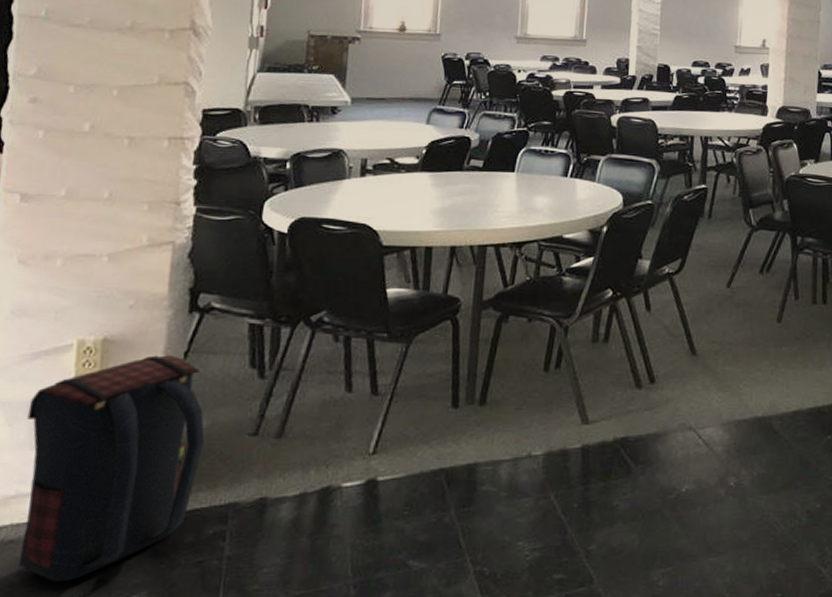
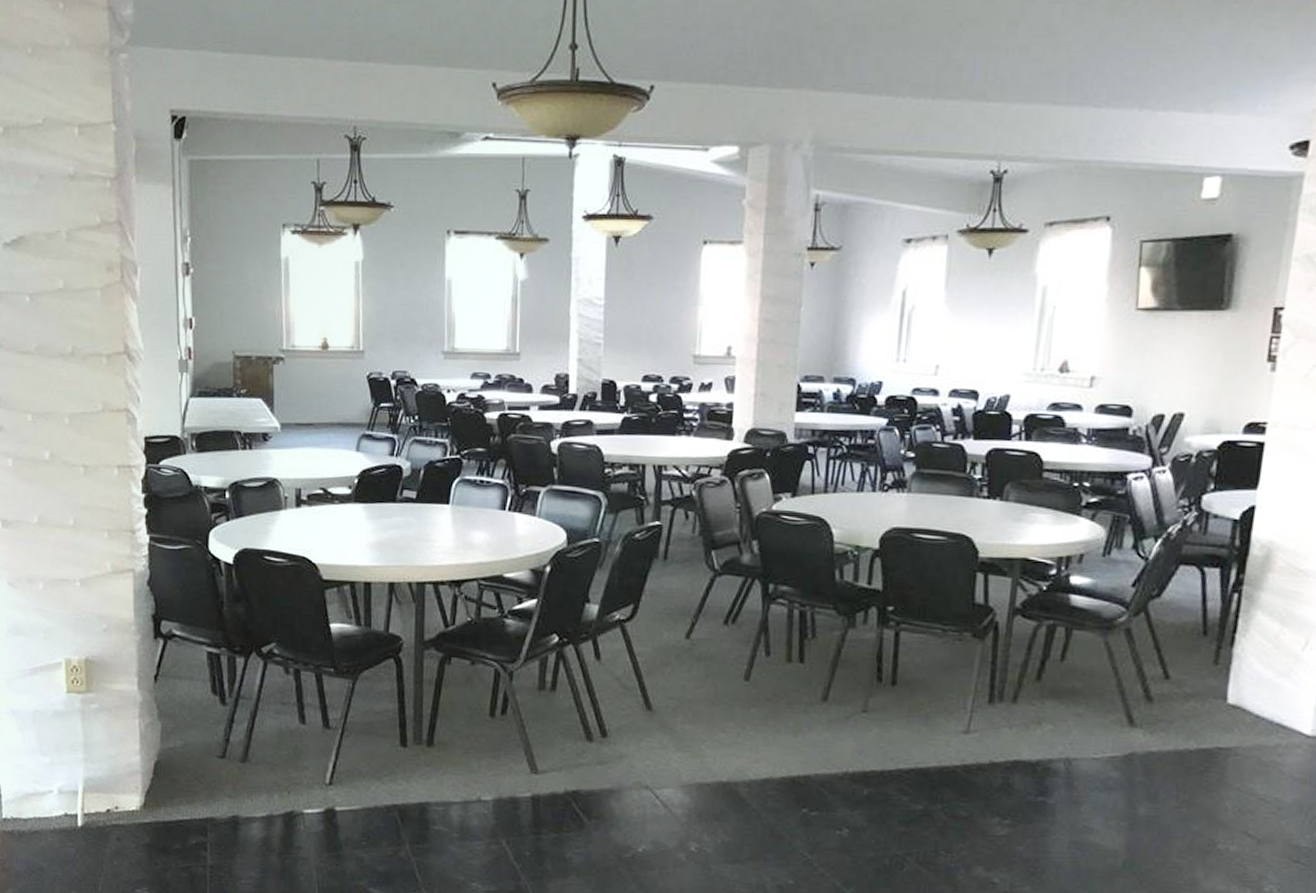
satchel: present [18,355,205,583] -> none [34,677,180,871]

